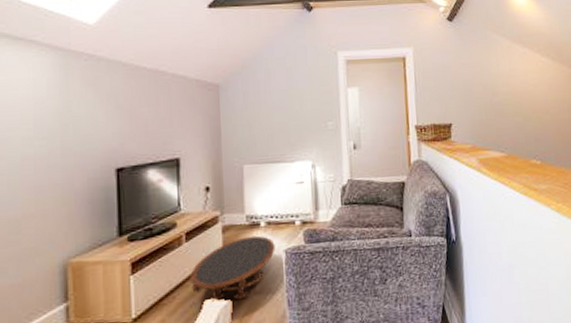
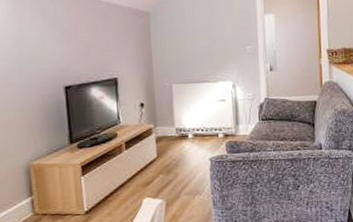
coffee table: present [190,235,275,302] -> none [130,145,202,200]

